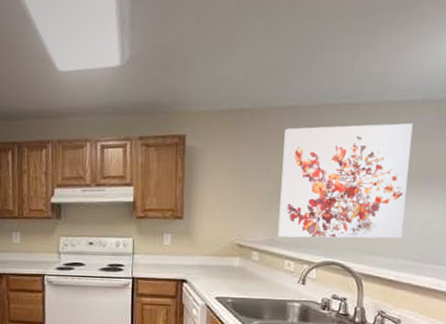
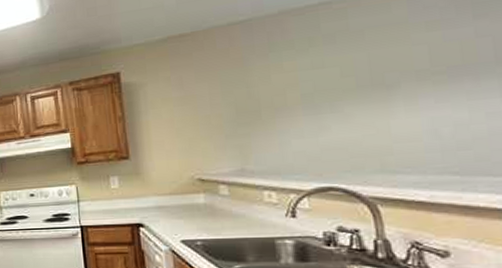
wall art: present [278,123,413,239] -> none [237,11,428,165]

